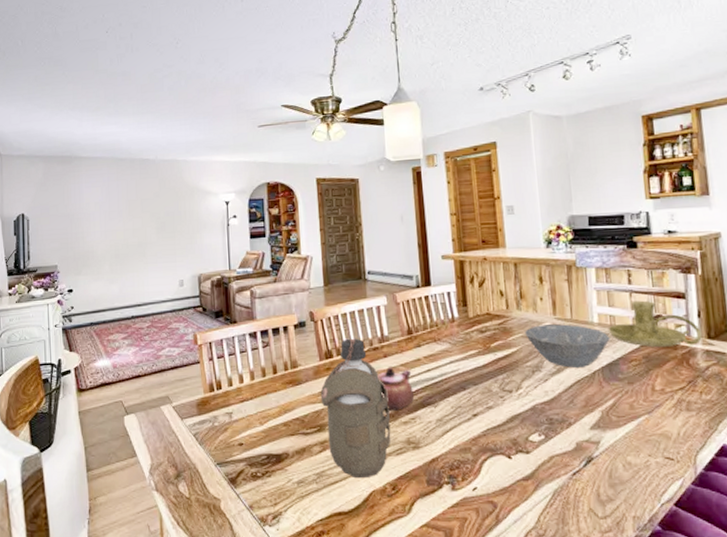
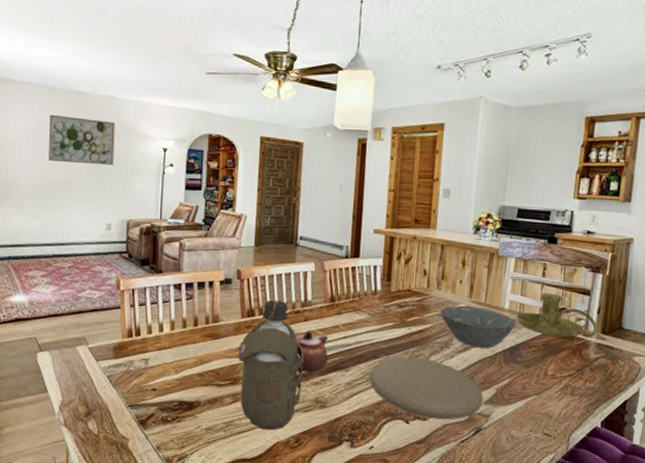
wall art: none [119,183,181,227] -> present [48,114,115,166]
plate: none [460,384,589,451] -> present [369,356,483,420]

